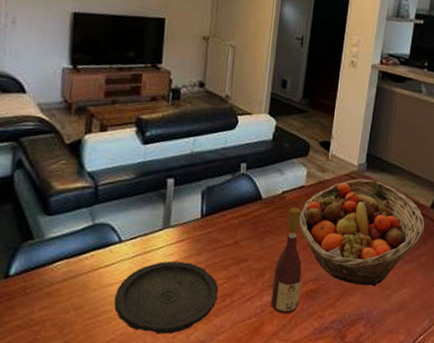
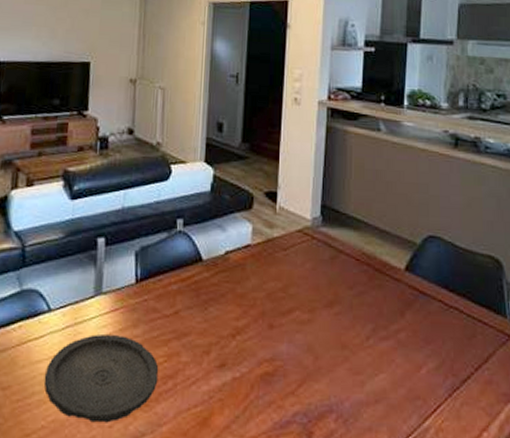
wine bottle: present [271,207,302,314] -> none [220,270,255,402]
fruit basket: present [298,178,425,287] -> none [246,235,400,370]

